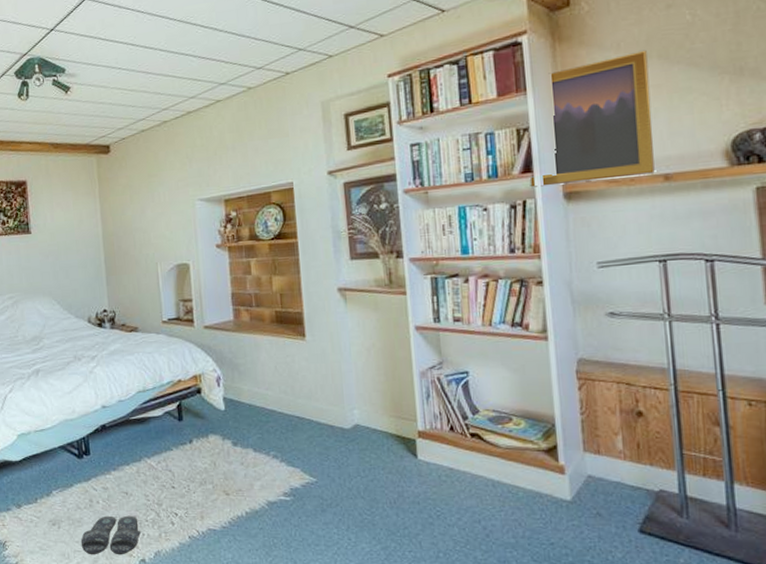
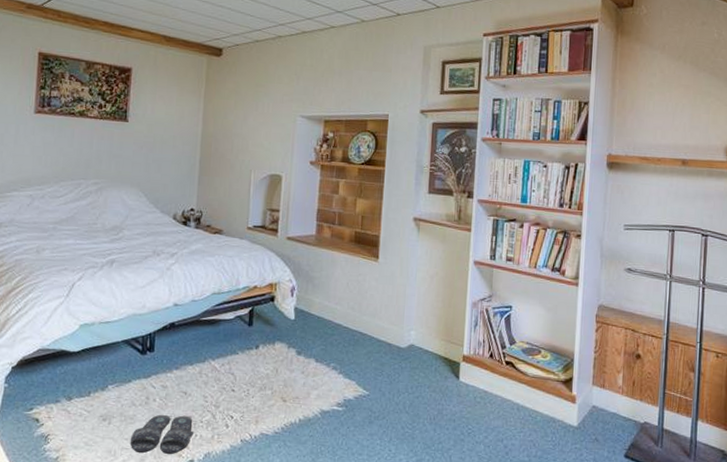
picture frame: present [530,51,655,188] -> none [583,55,683,157]

